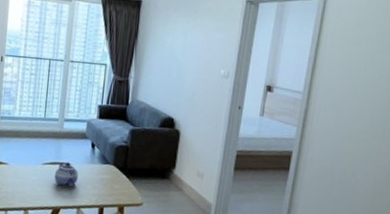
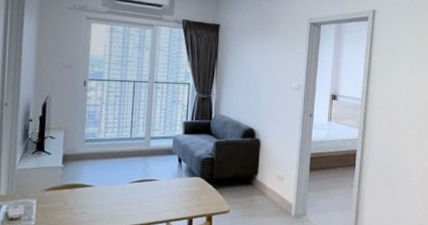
teapot: present [54,162,79,188] -> none [142,178,167,203]

